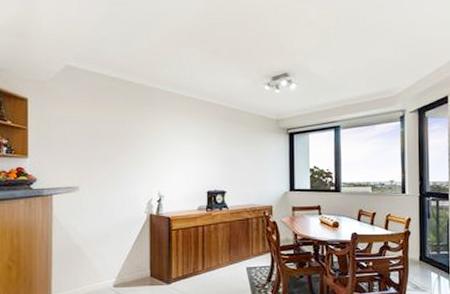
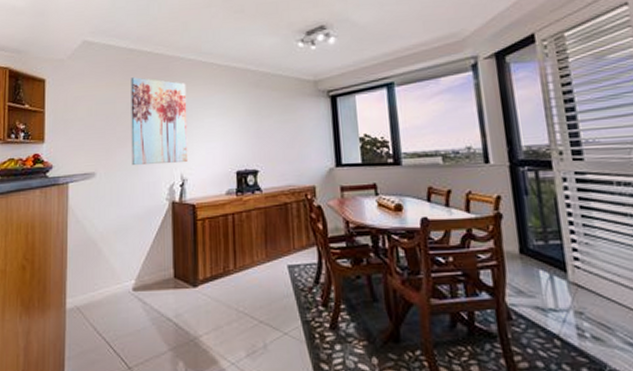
wall art: none [113,104,165,182] -> present [131,77,189,165]

